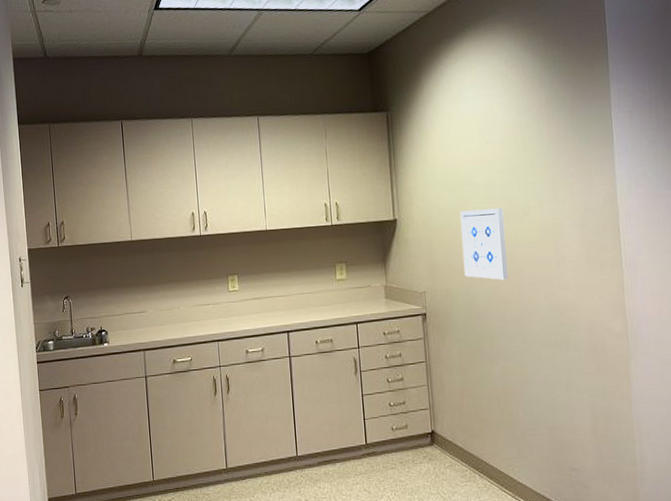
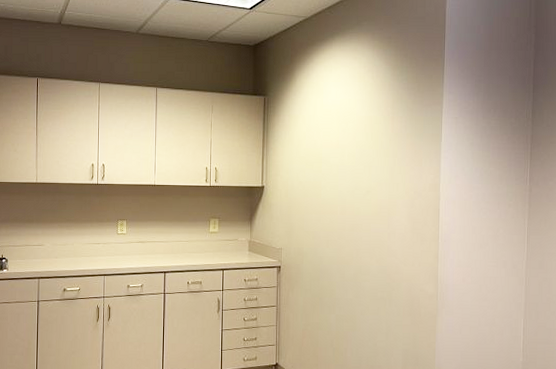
wall art: present [459,208,509,280] -> none [314,185,351,244]

